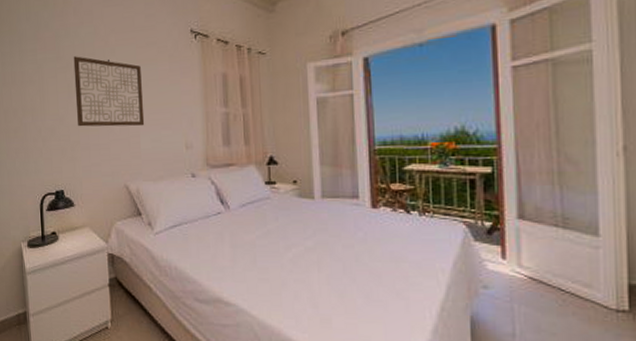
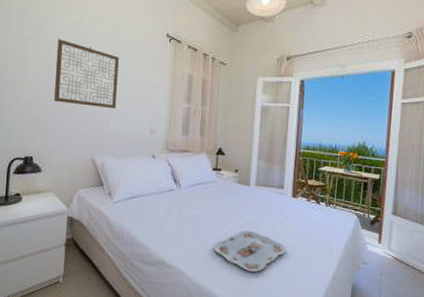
serving tray: none [278,254,372,307] -> present [213,230,286,273]

